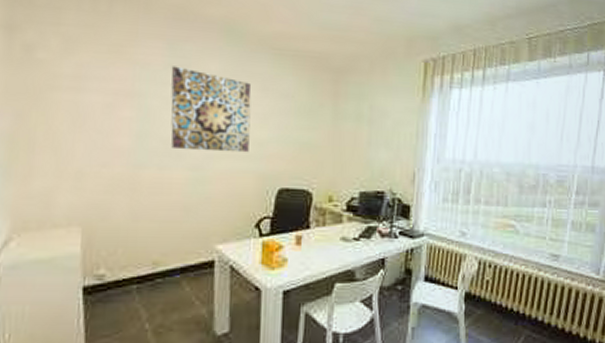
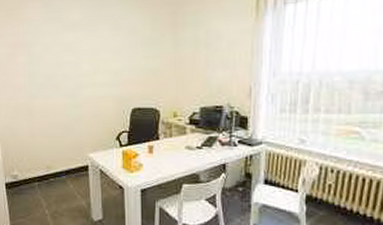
wall art: present [171,66,252,153] -> none [47,19,107,83]

